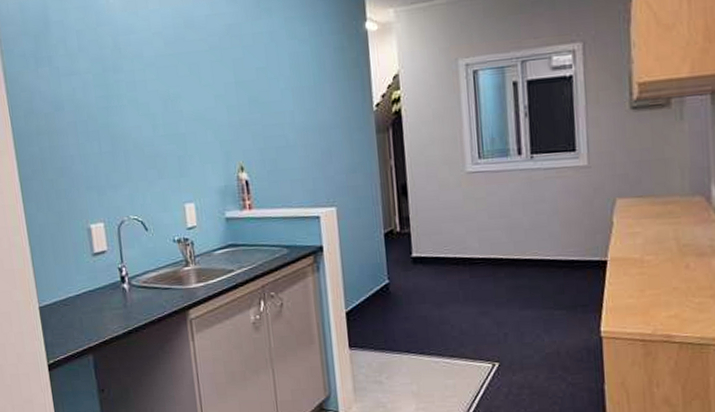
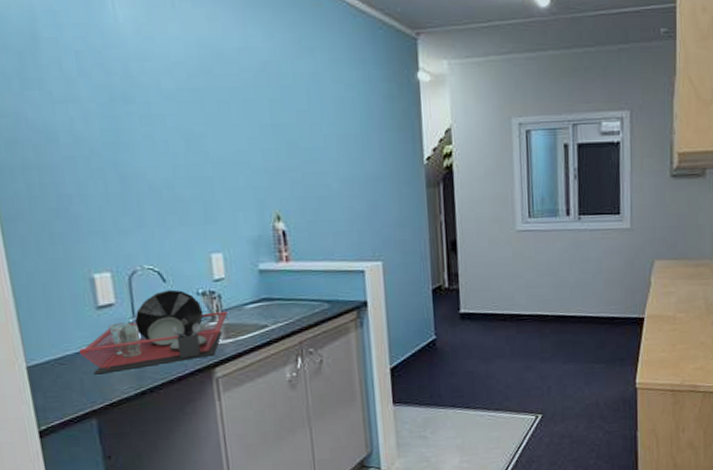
dish rack: none [79,237,200,315] -> present [79,289,229,375]

